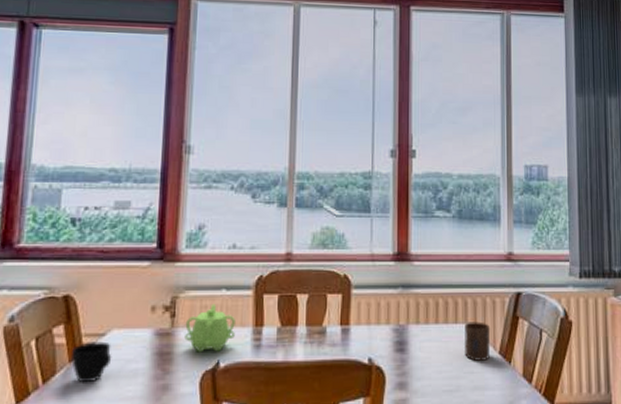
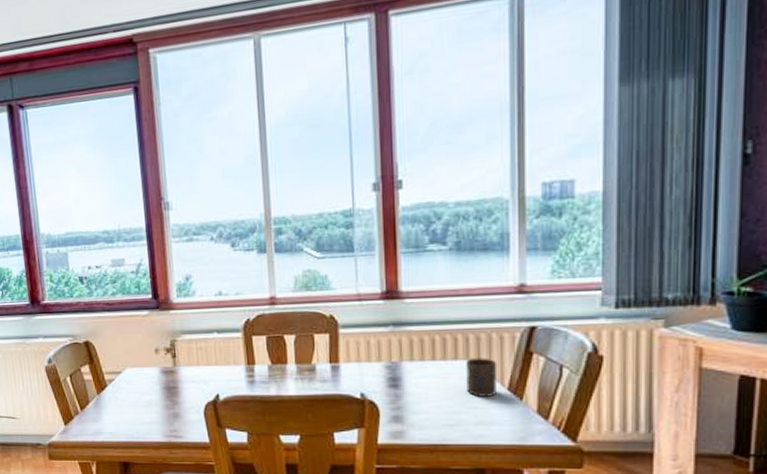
cup: present [71,341,112,383] -> none [98,378,130,411]
teapot: present [184,303,235,353] -> none [185,345,230,387]

